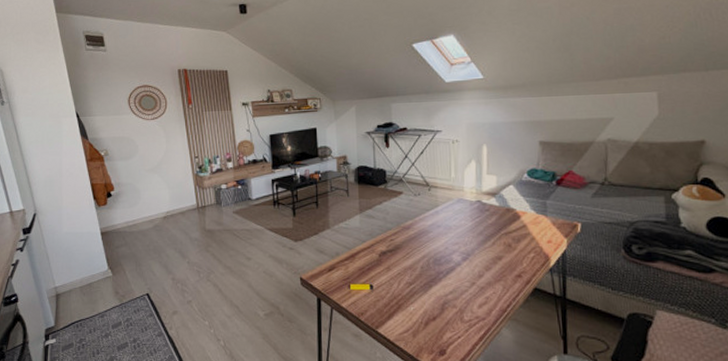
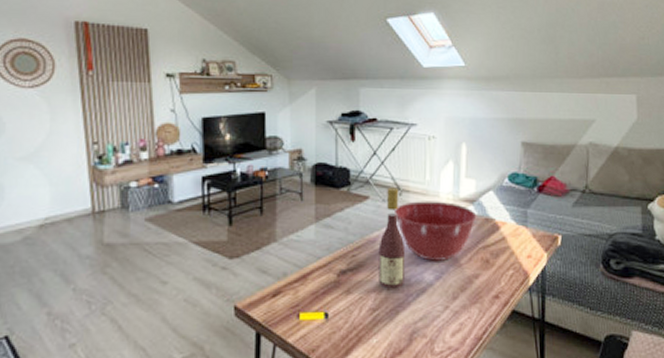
wine bottle: none [412,184,436,267] -> present [378,187,406,289]
mixing bowl: none [425,194,499,245] -> present [395,201,477,261]

